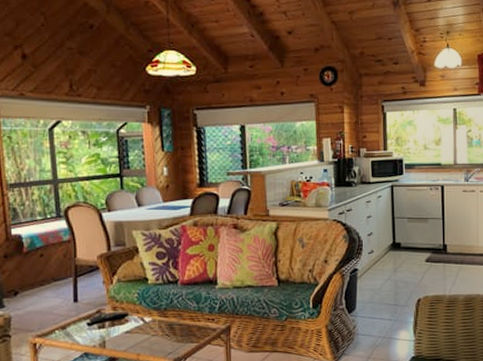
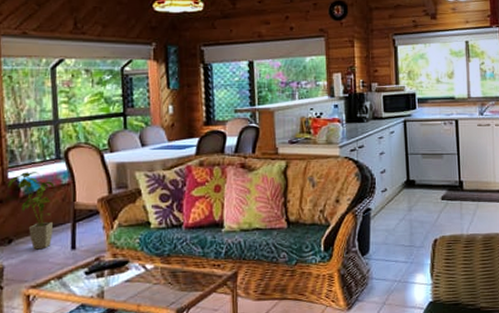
house plant: none [11,229,56,302] -> present [7,172,55,250]

